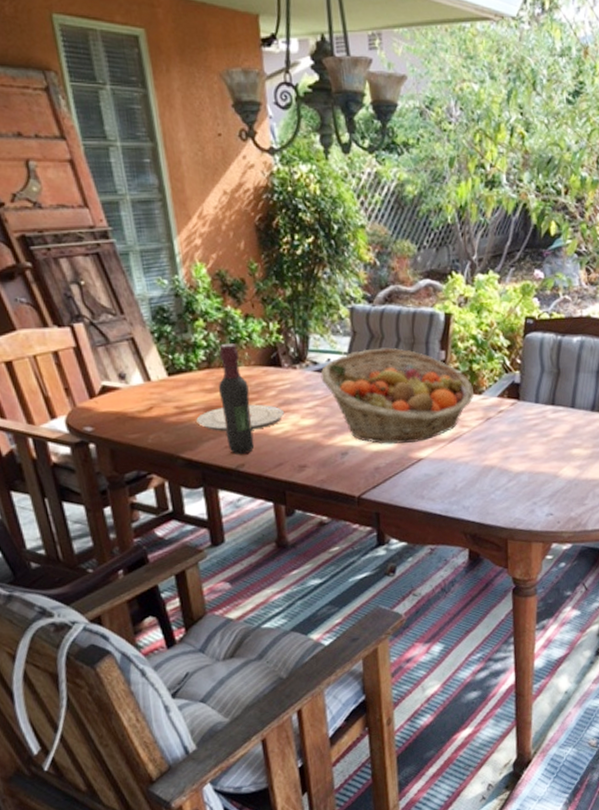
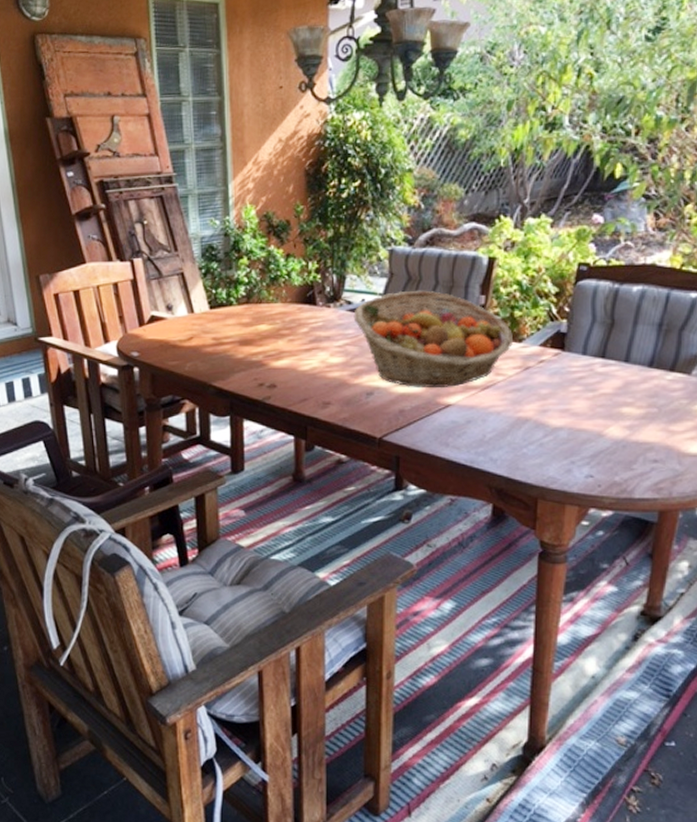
plate: present [196,404,285,432] -> none [231,340,315,365]
wine bottle: present [218,343,255,454] -> none [254,281,282,387]

